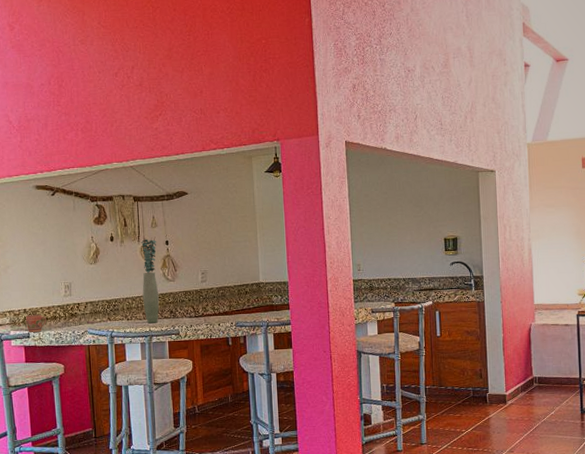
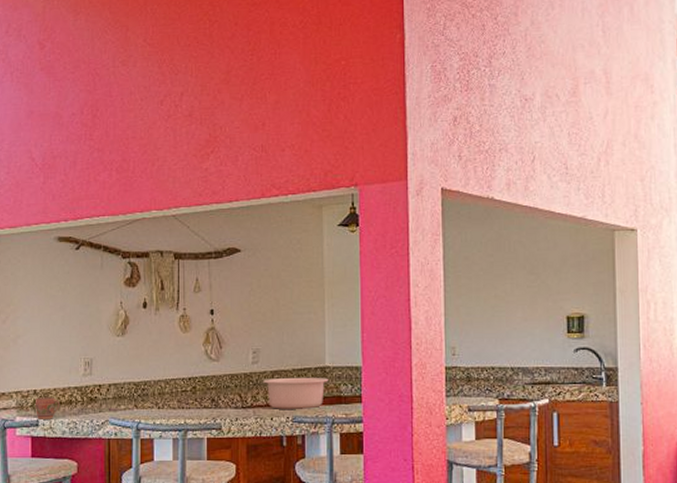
vase: present [141,236,160,325] -> none [178,302,200,415]
bowl: none [211,291,263,318] -> present [263,377,328,410]

